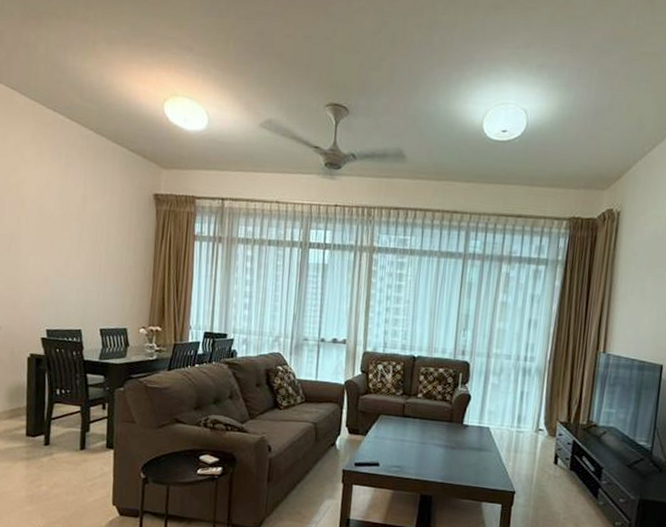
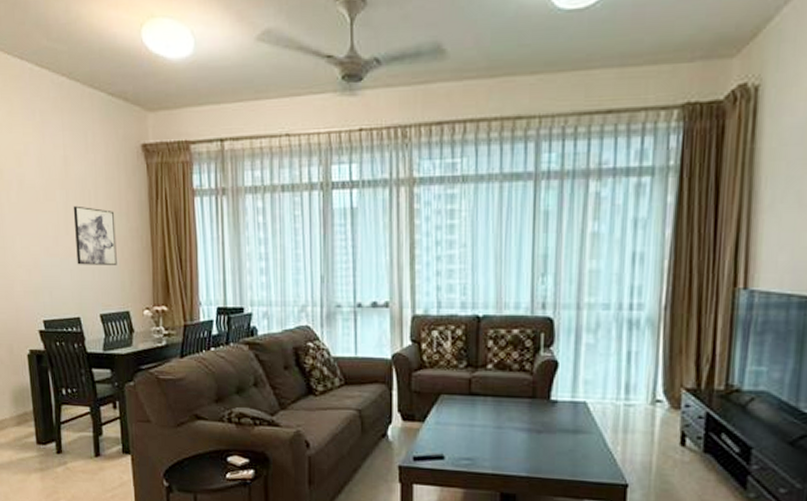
wall art: none [84,236,123,289] -> present [73,205,117,265]

